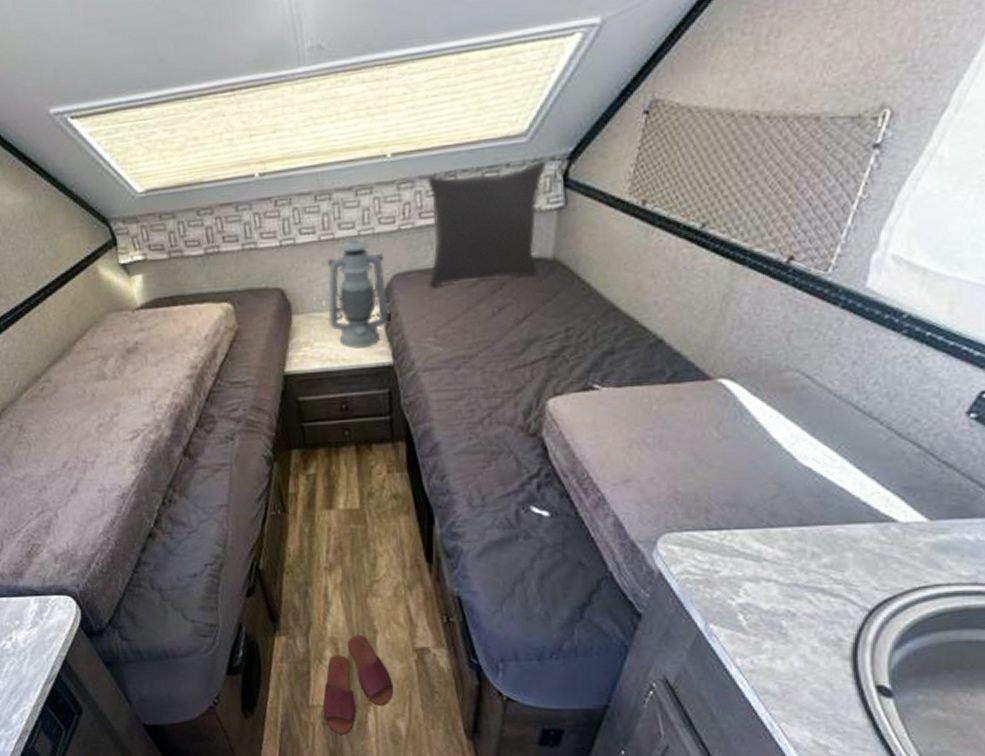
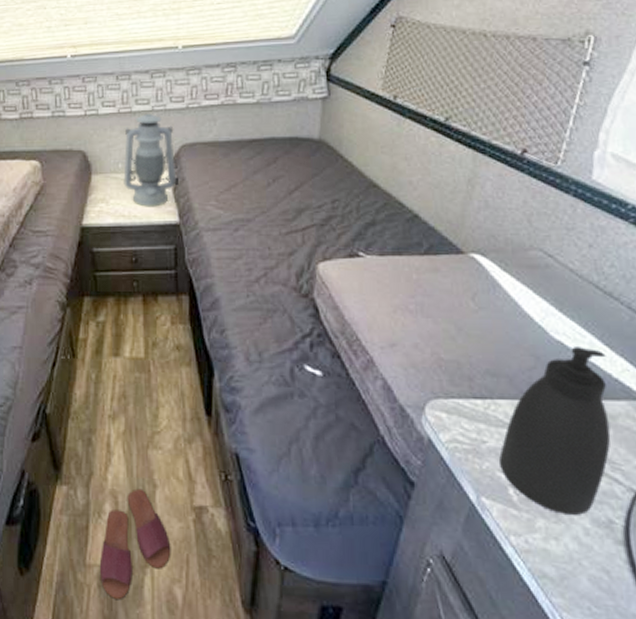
pillow: present [427,162,546,288] -> none [212,60,312,158]
soap dispenser: none [732,471,857,635] -> present [499,347,611,515]

